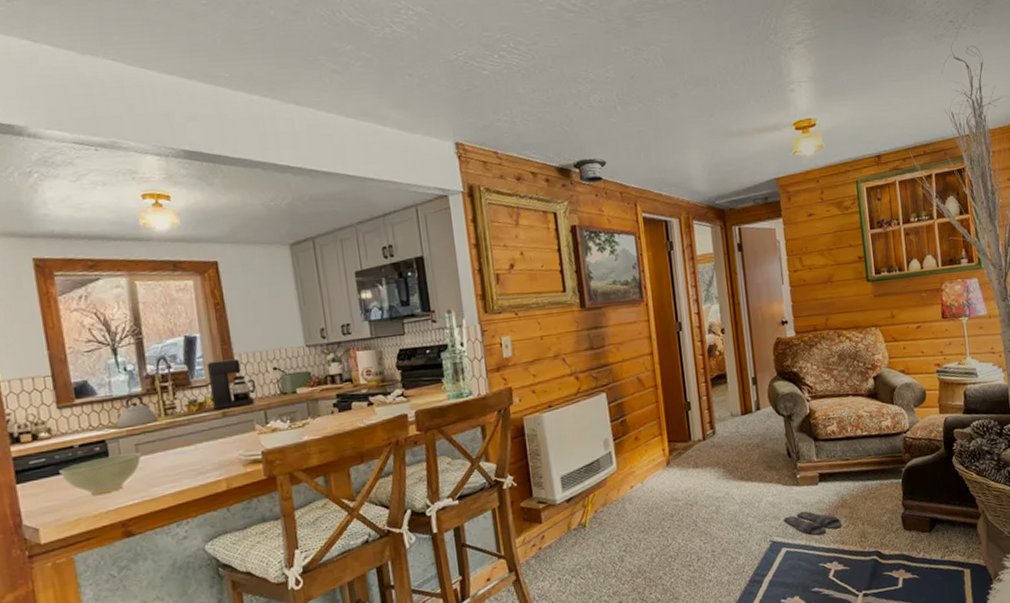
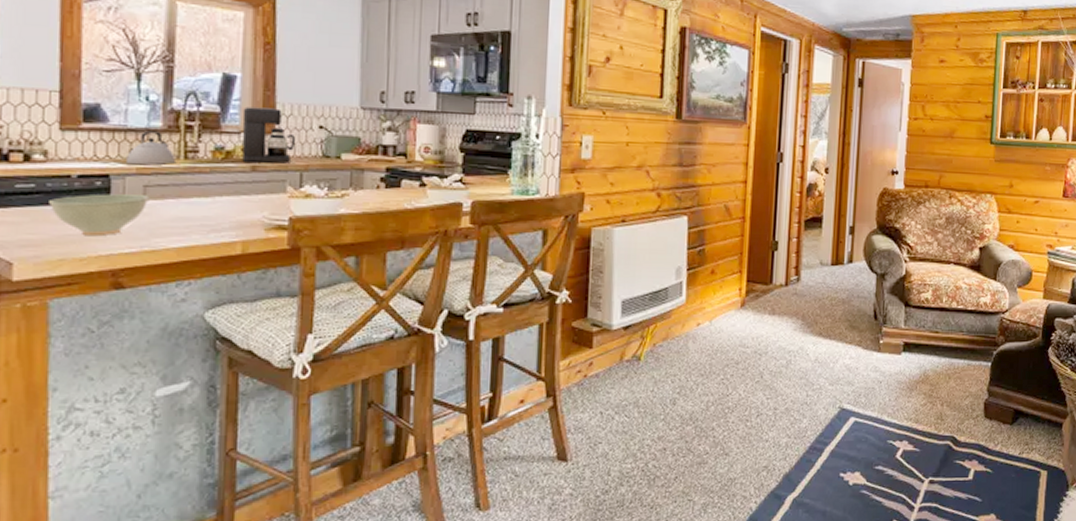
slippers: present [783,511,842,536] -> none [857,380,919,410]

